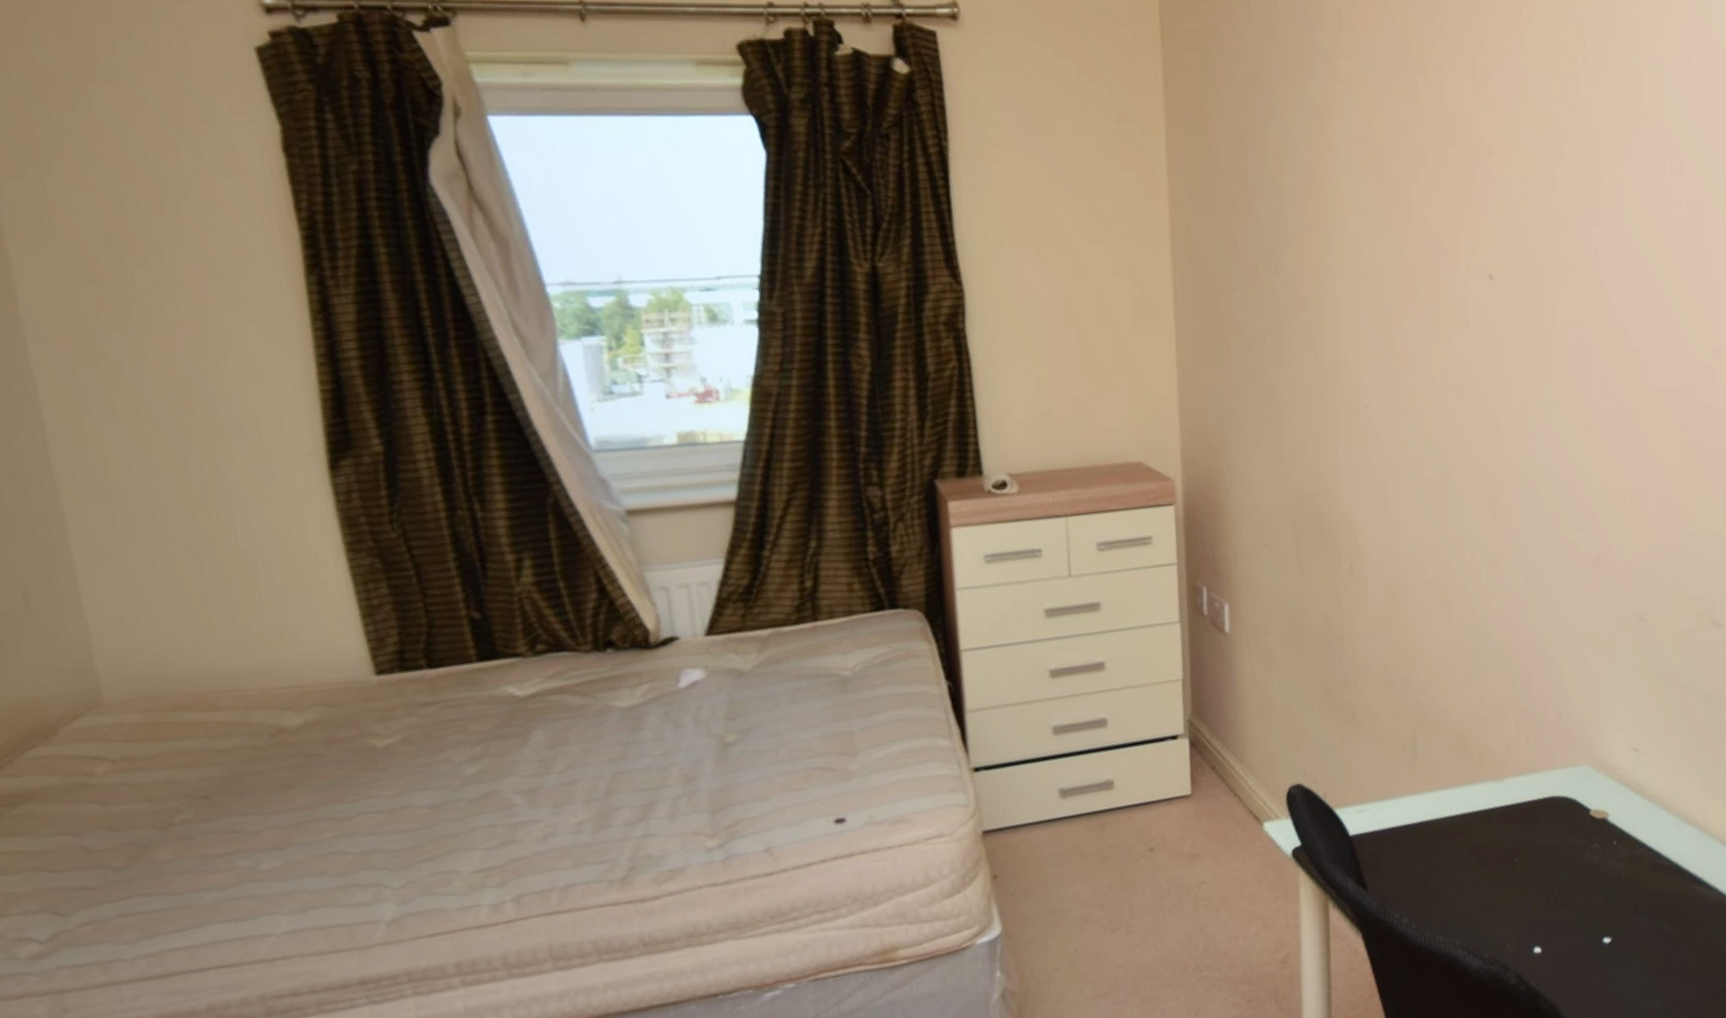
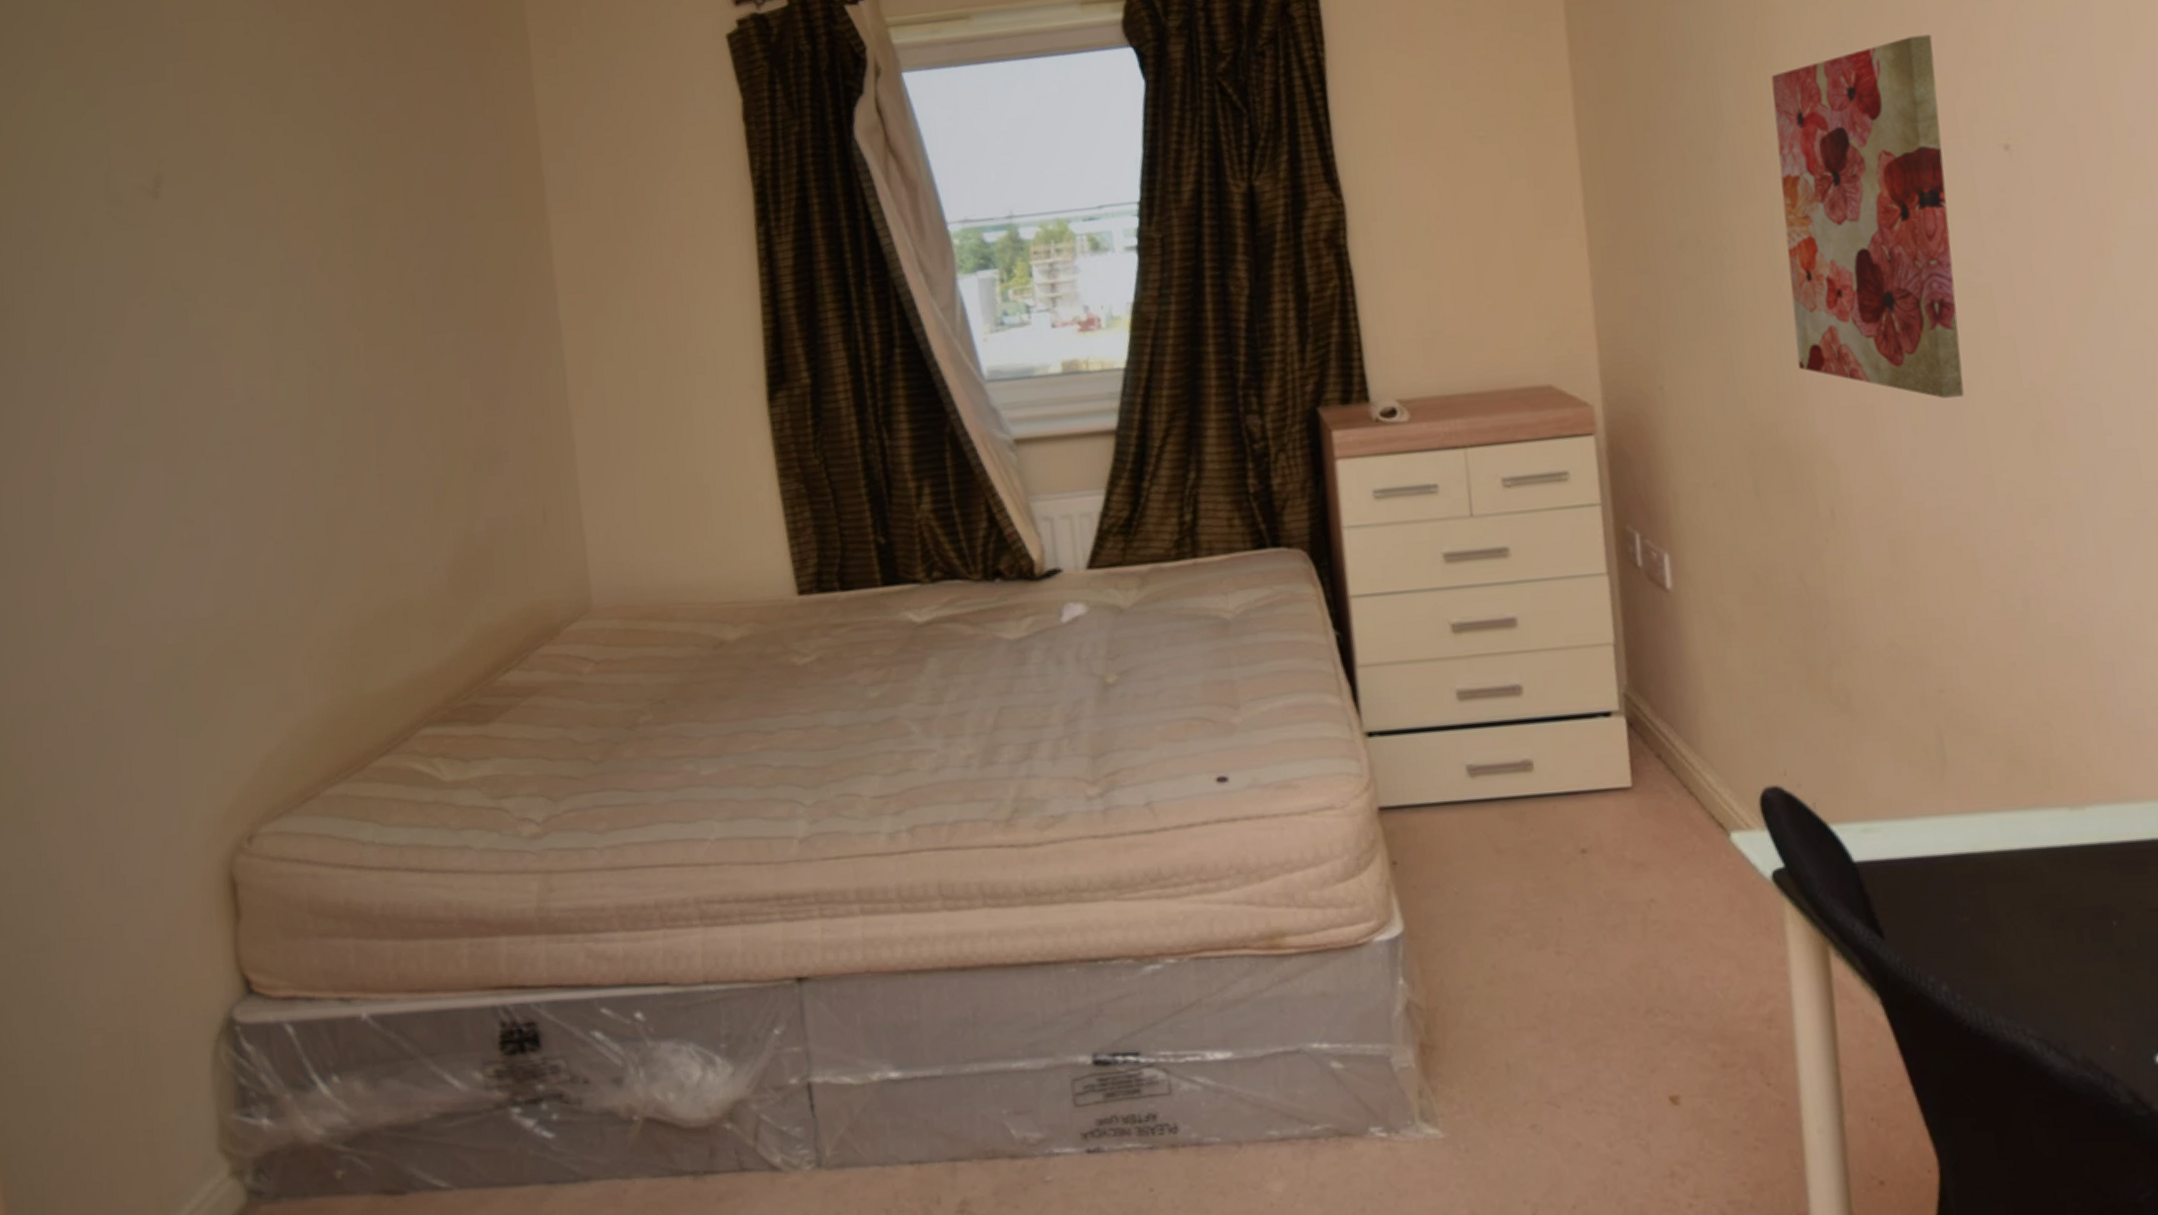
wall art: none [1327,179,1449,476] -> present [1771,34,1965,399]

